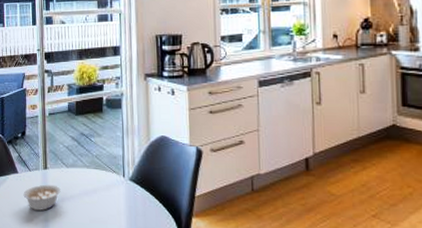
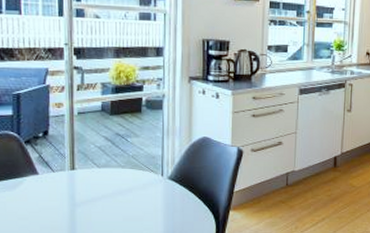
legume: present [23,184,61,211] -> none [45,185,91,211]

